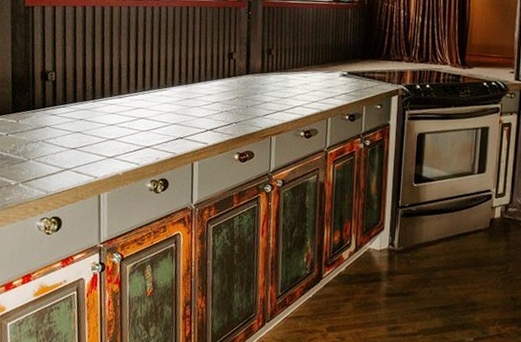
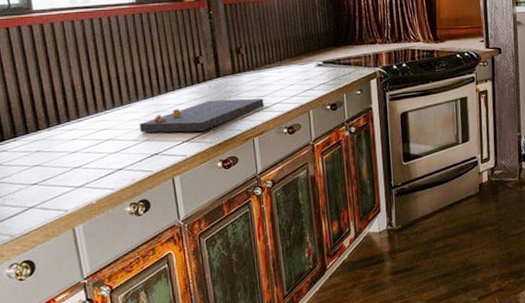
cutting board: none [170,95,287,123] -> present [139,98,264,133]

